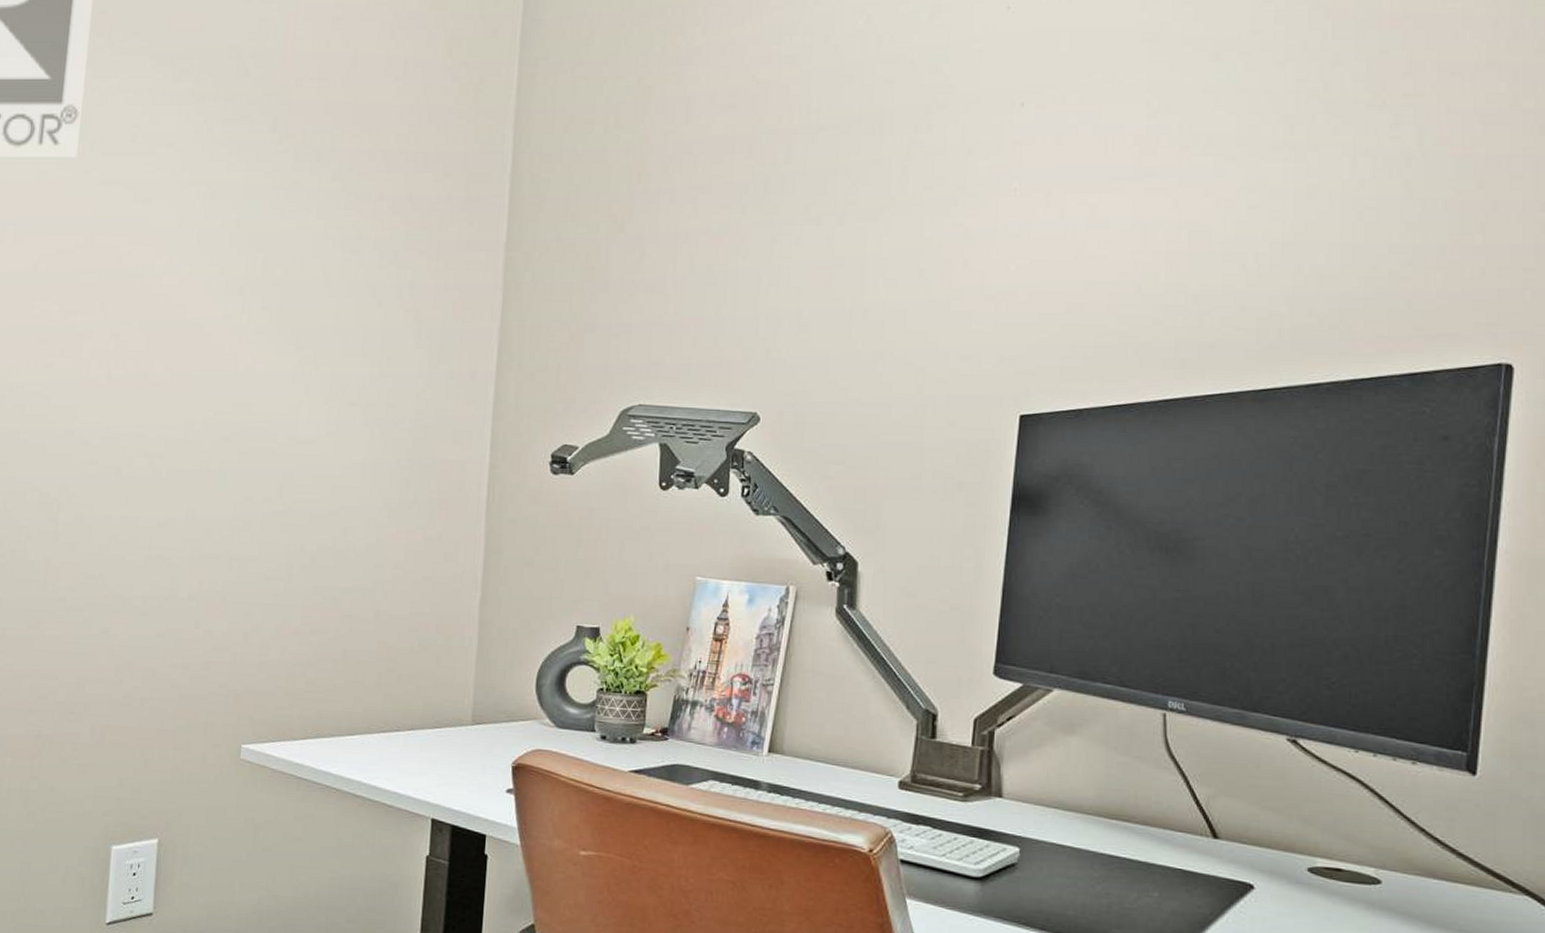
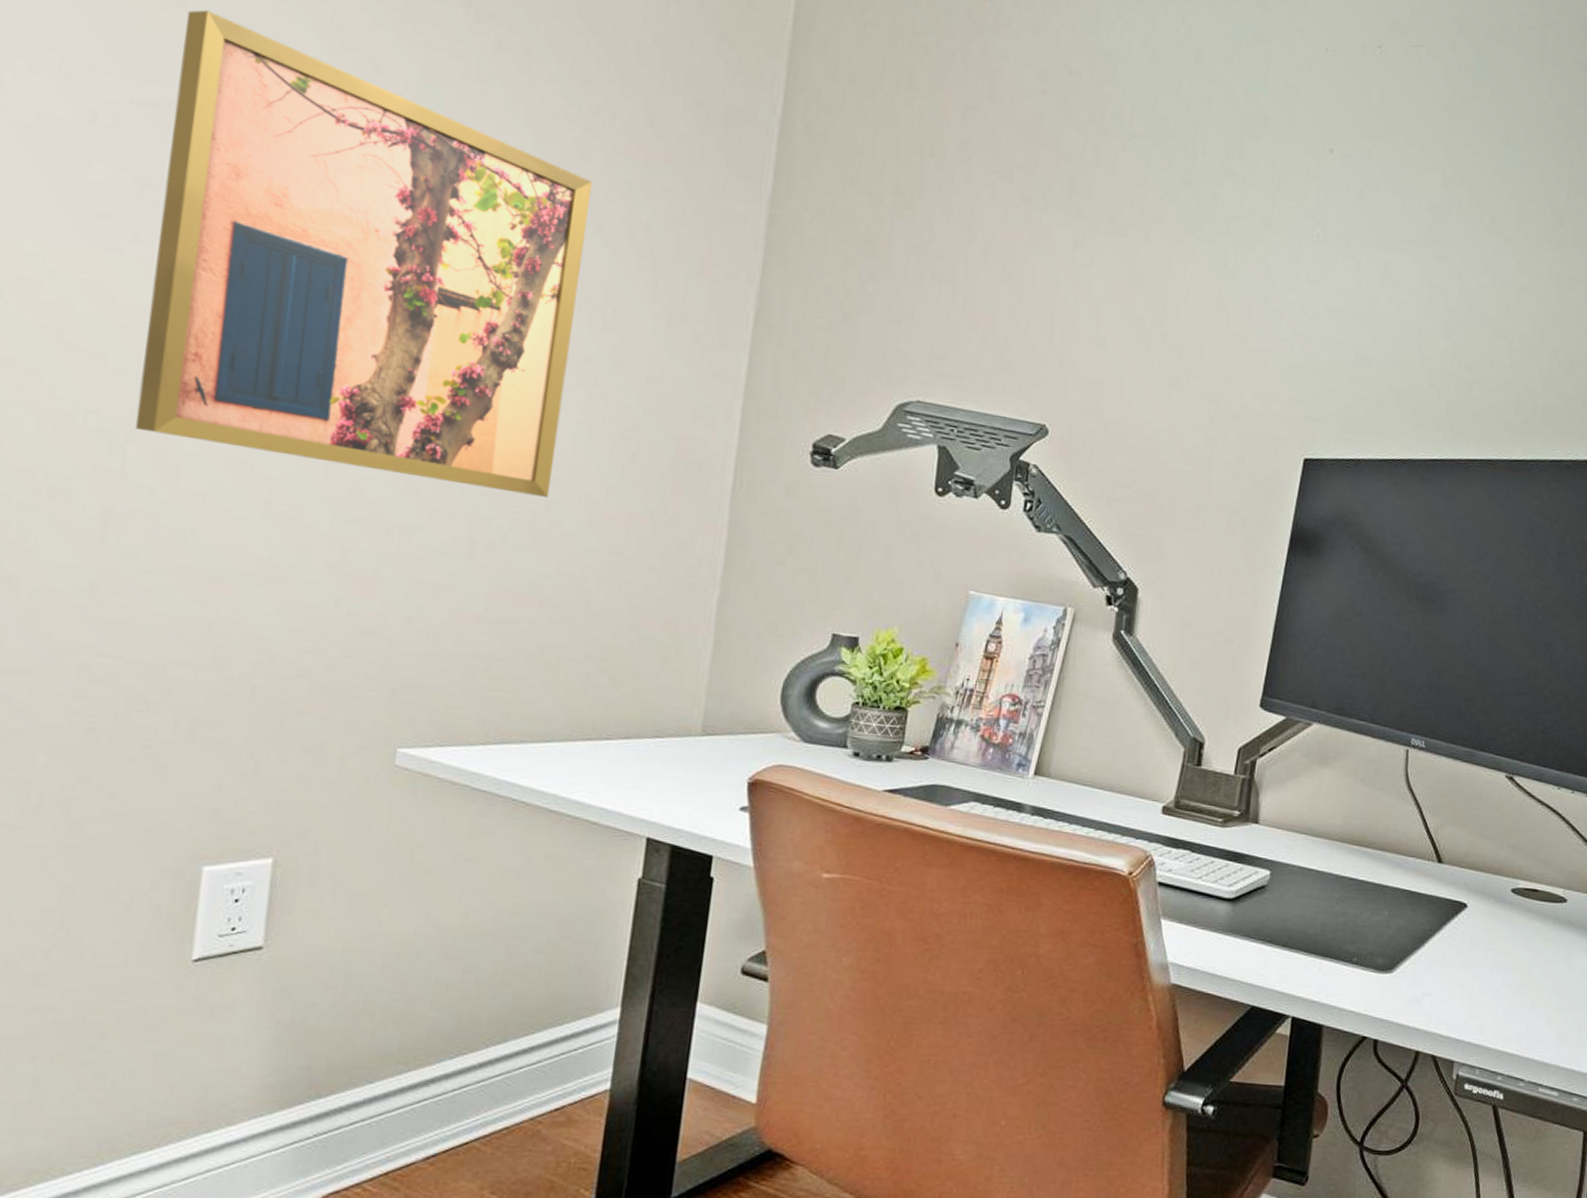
wall art: none [63,174,368,524] -> present [134,9,593,497]

